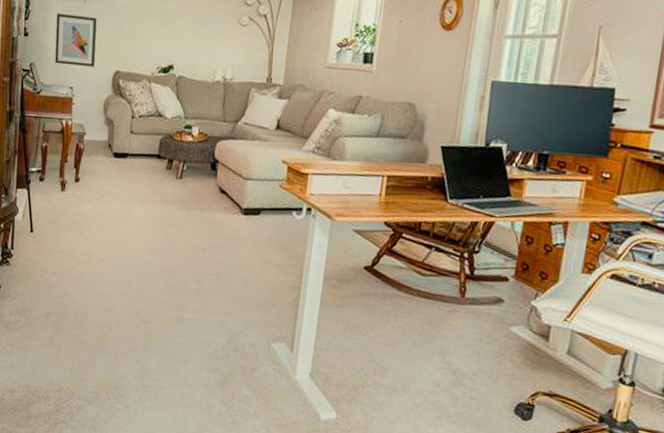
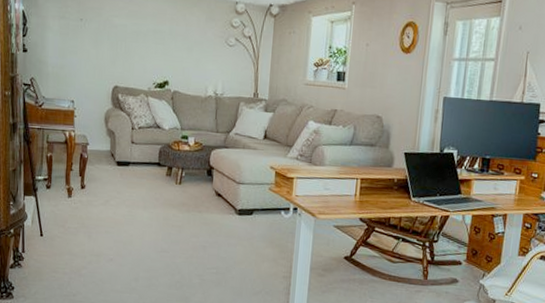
wall art: present [55,13,97,67] -> none [53,30,95,82]

